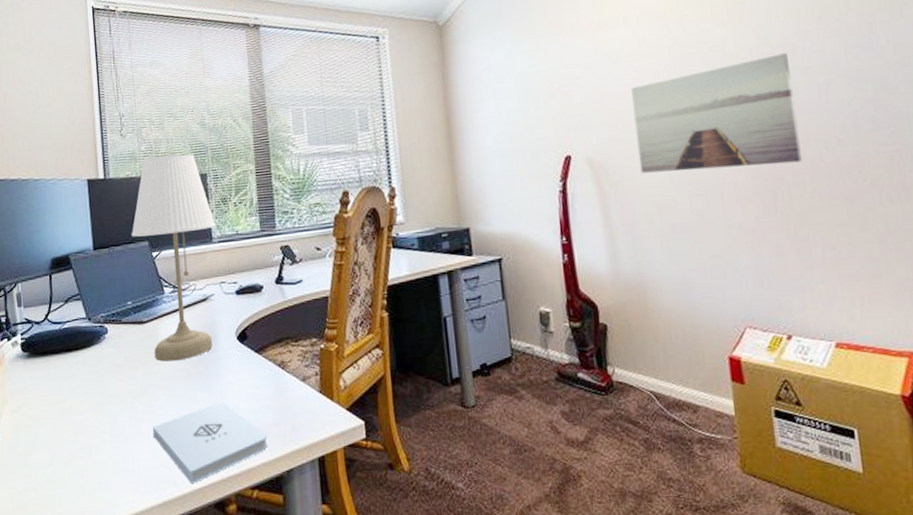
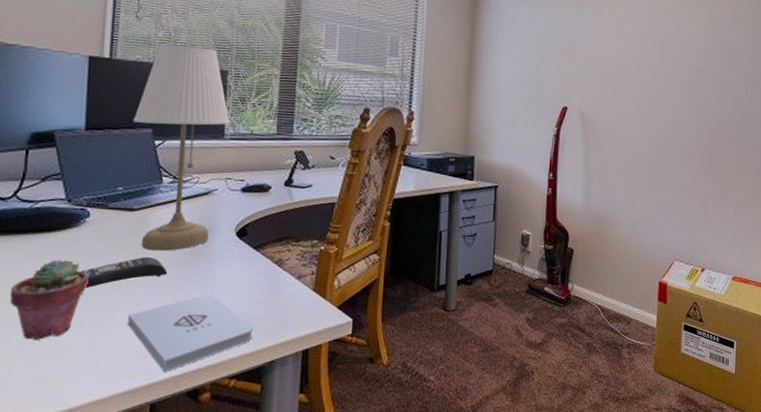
potted succulent: none [54,376,115,455] -> present [10,260,89,340]
remote control: none [107,367,181,402] -> present [80,256,168,288]
wall art: present [631,53,802,174] -> none [618,53,736,138]

